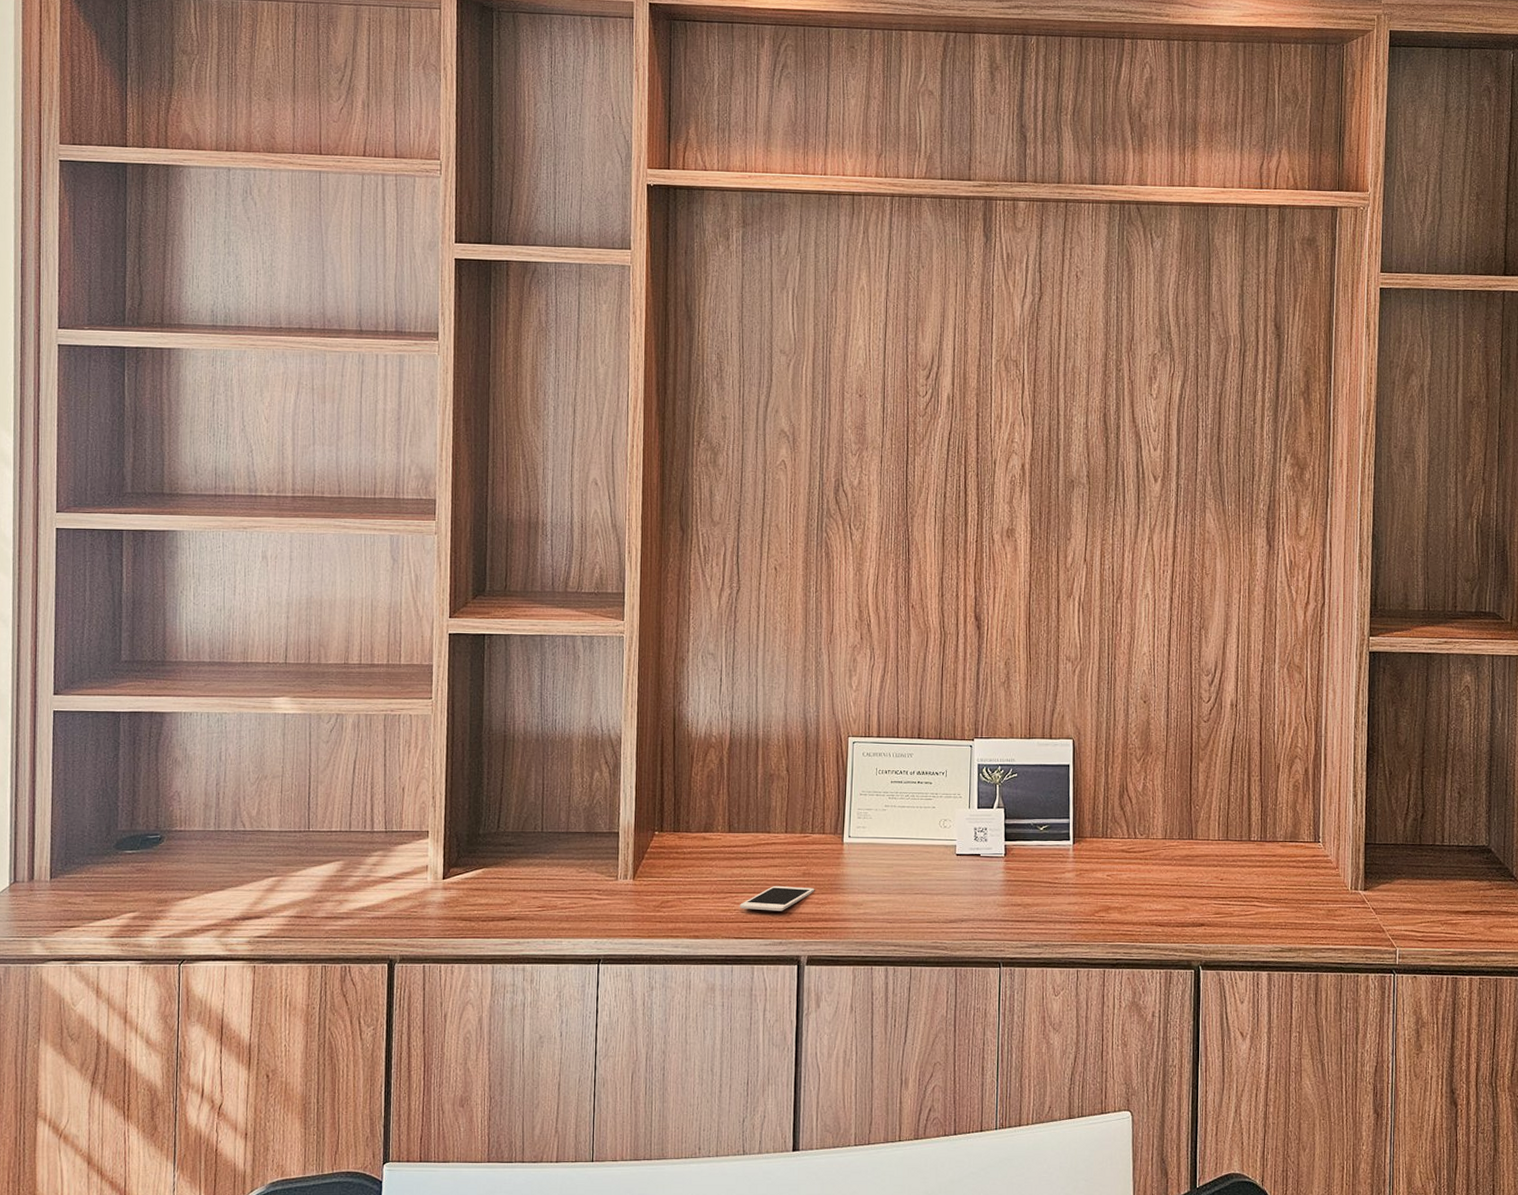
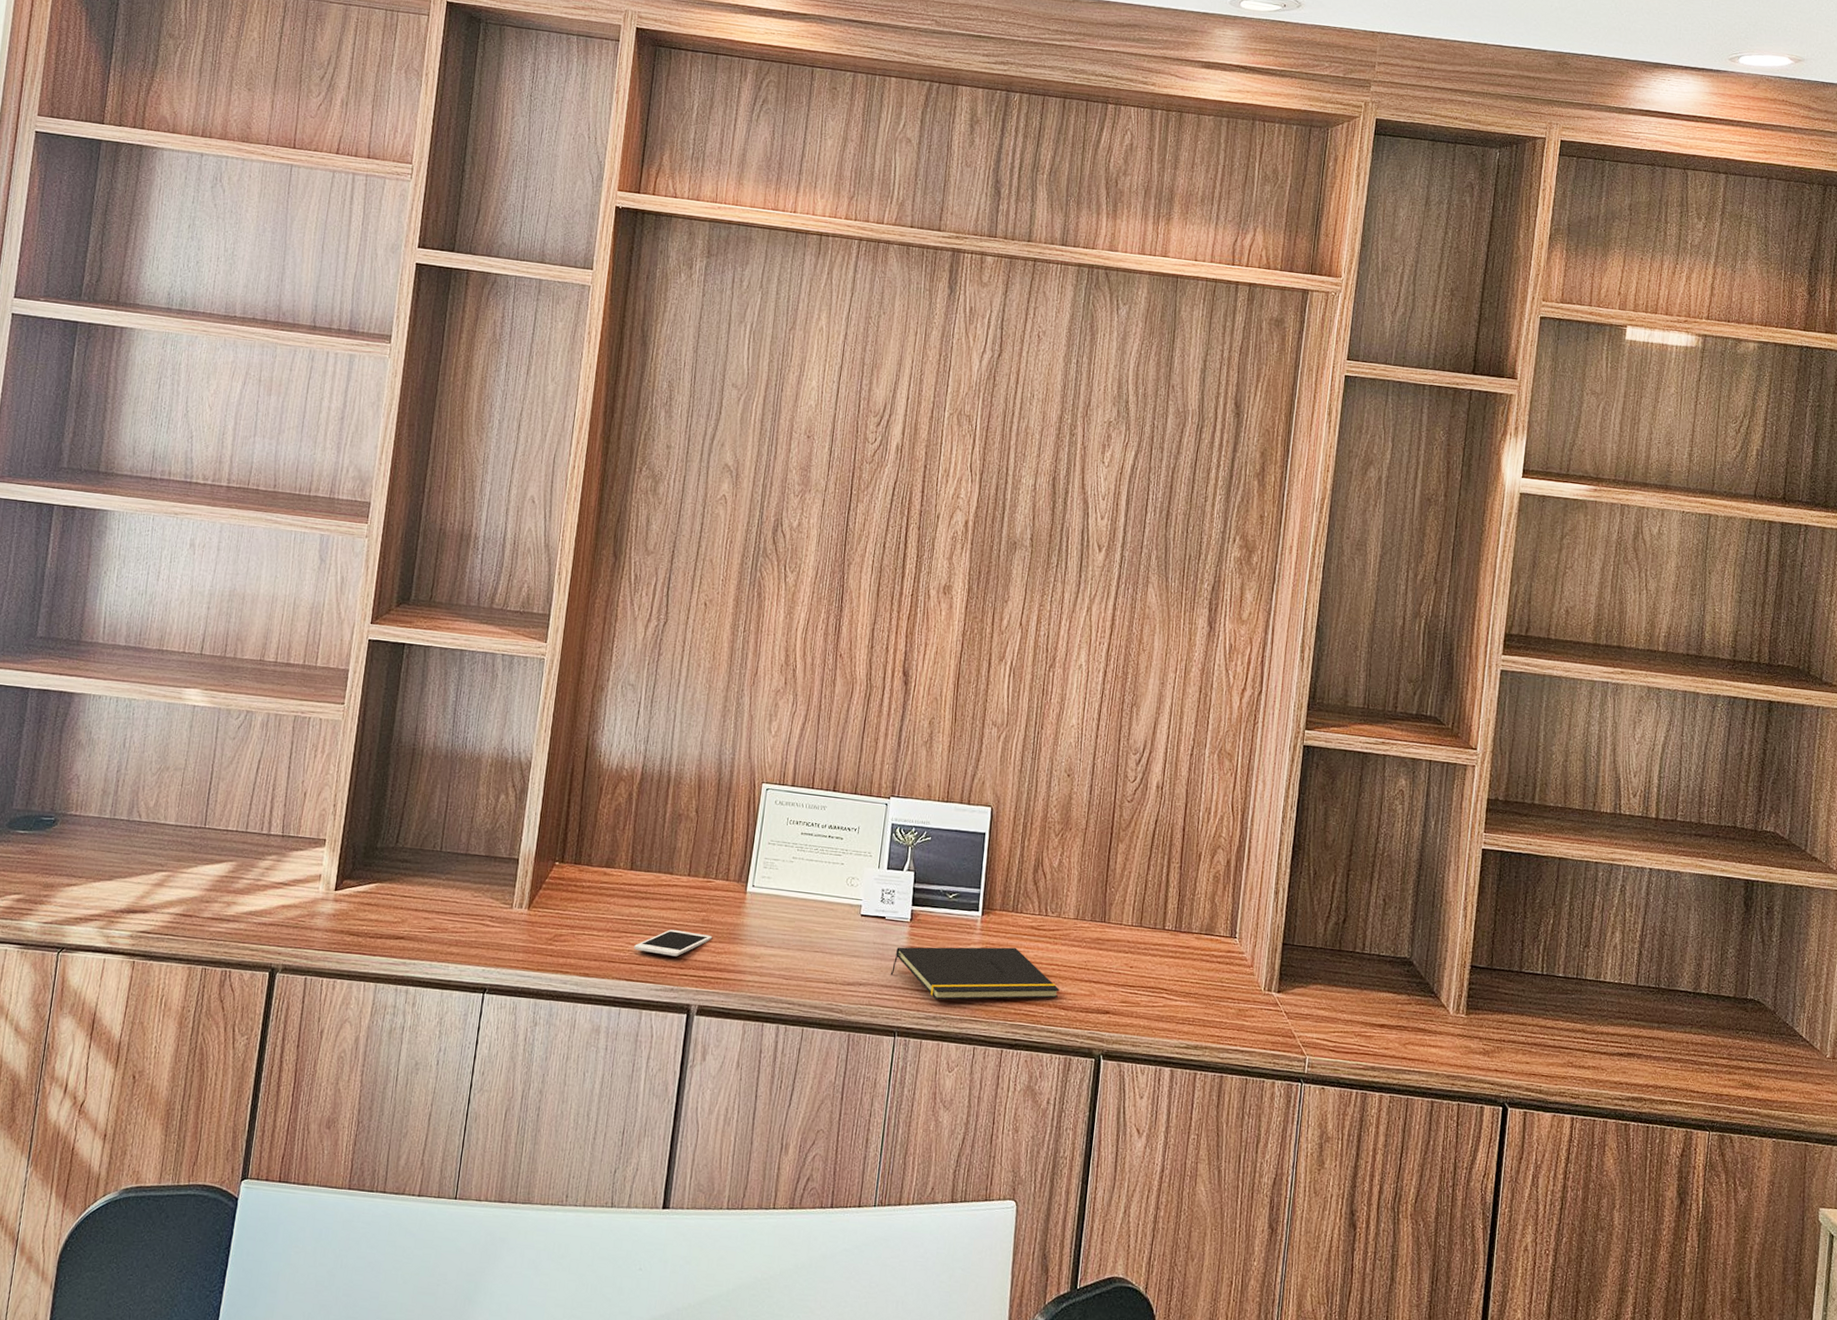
notepad: none [990,872,1155,928] -> present [890,947,1060,1000]

